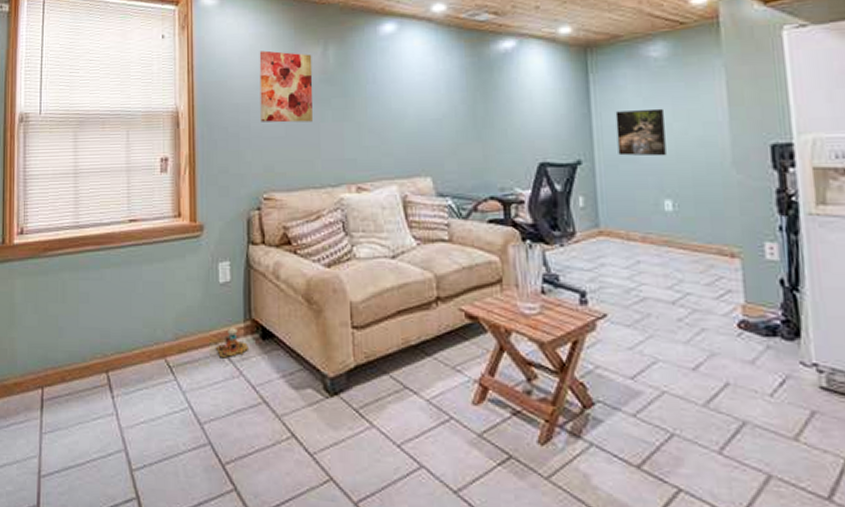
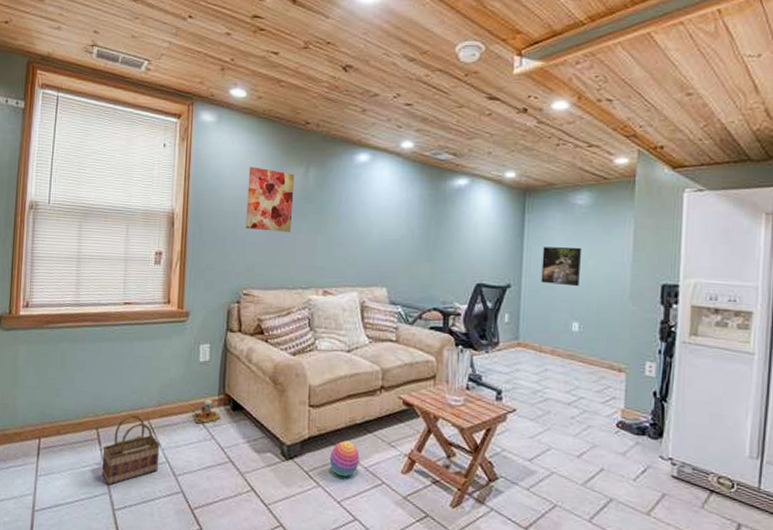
basket: none [115,353,181,440] -> present [101,415,160,485]
stacking toy: none [382,367,420,412] -> present [329,440,360,476]

